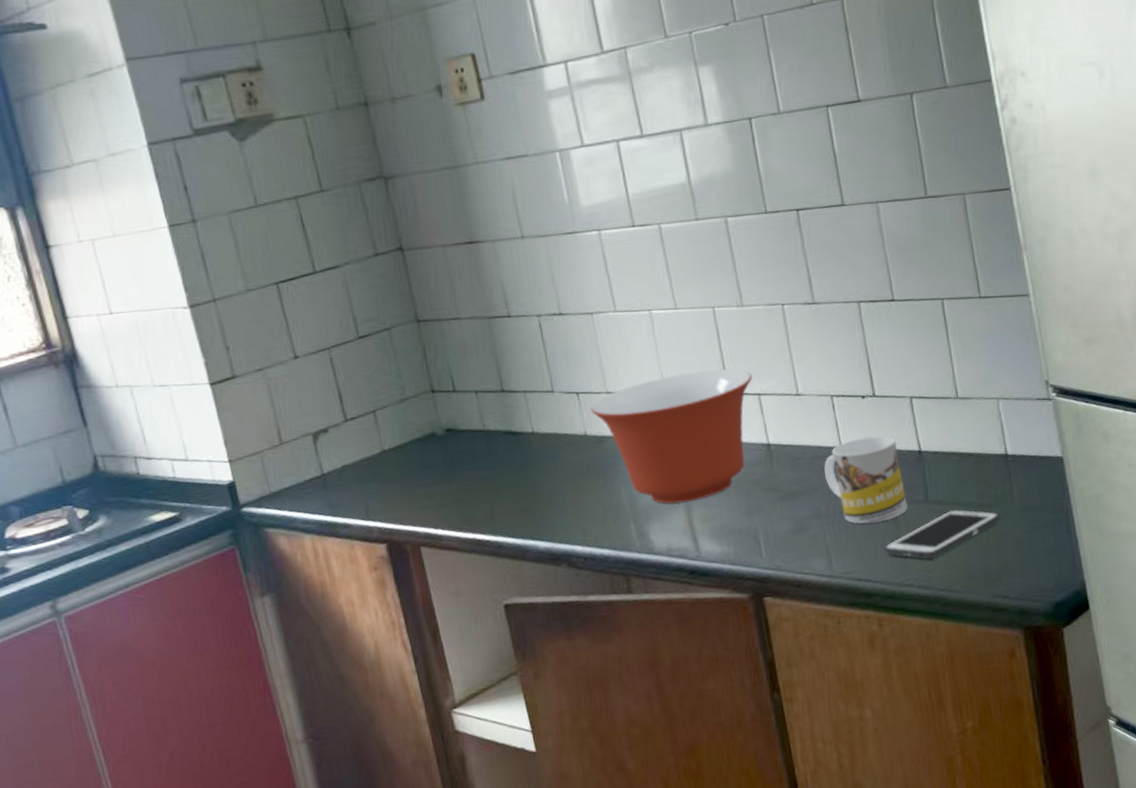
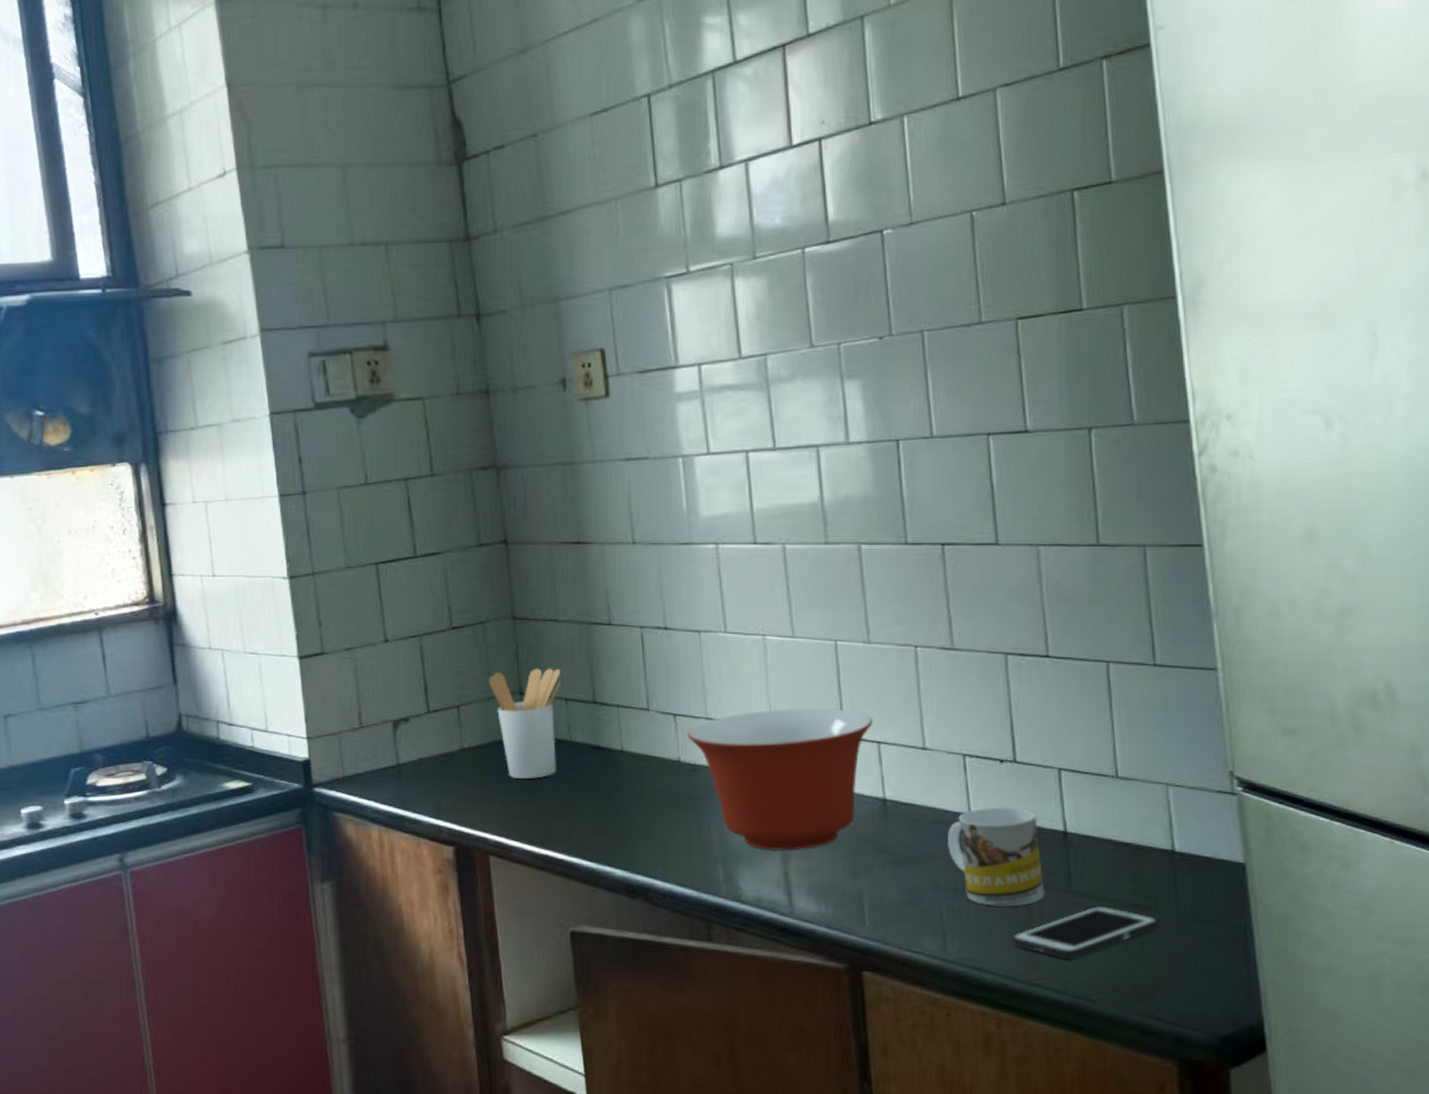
utensil holder: none [400,363,475,472] -> present [488,668,561,779]

